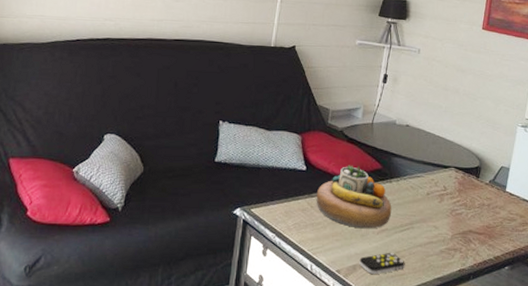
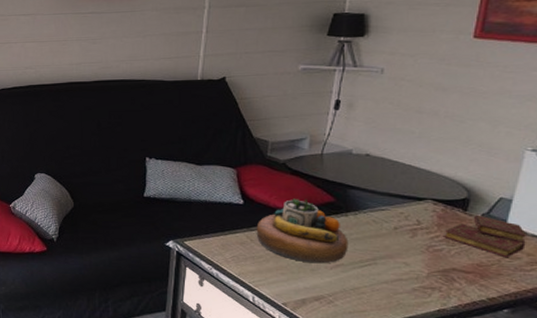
remote control: present [359,253,405,275] -> none [309,288,367,310]
book: none [463,181,520,220] -> present [444,214,528,258]

